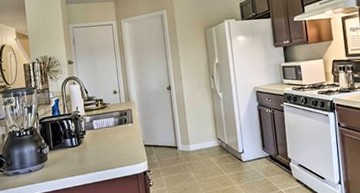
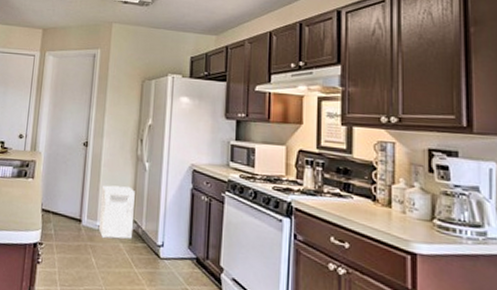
trash can: none [189,114,219,157] -> present [99,185,135,239]

